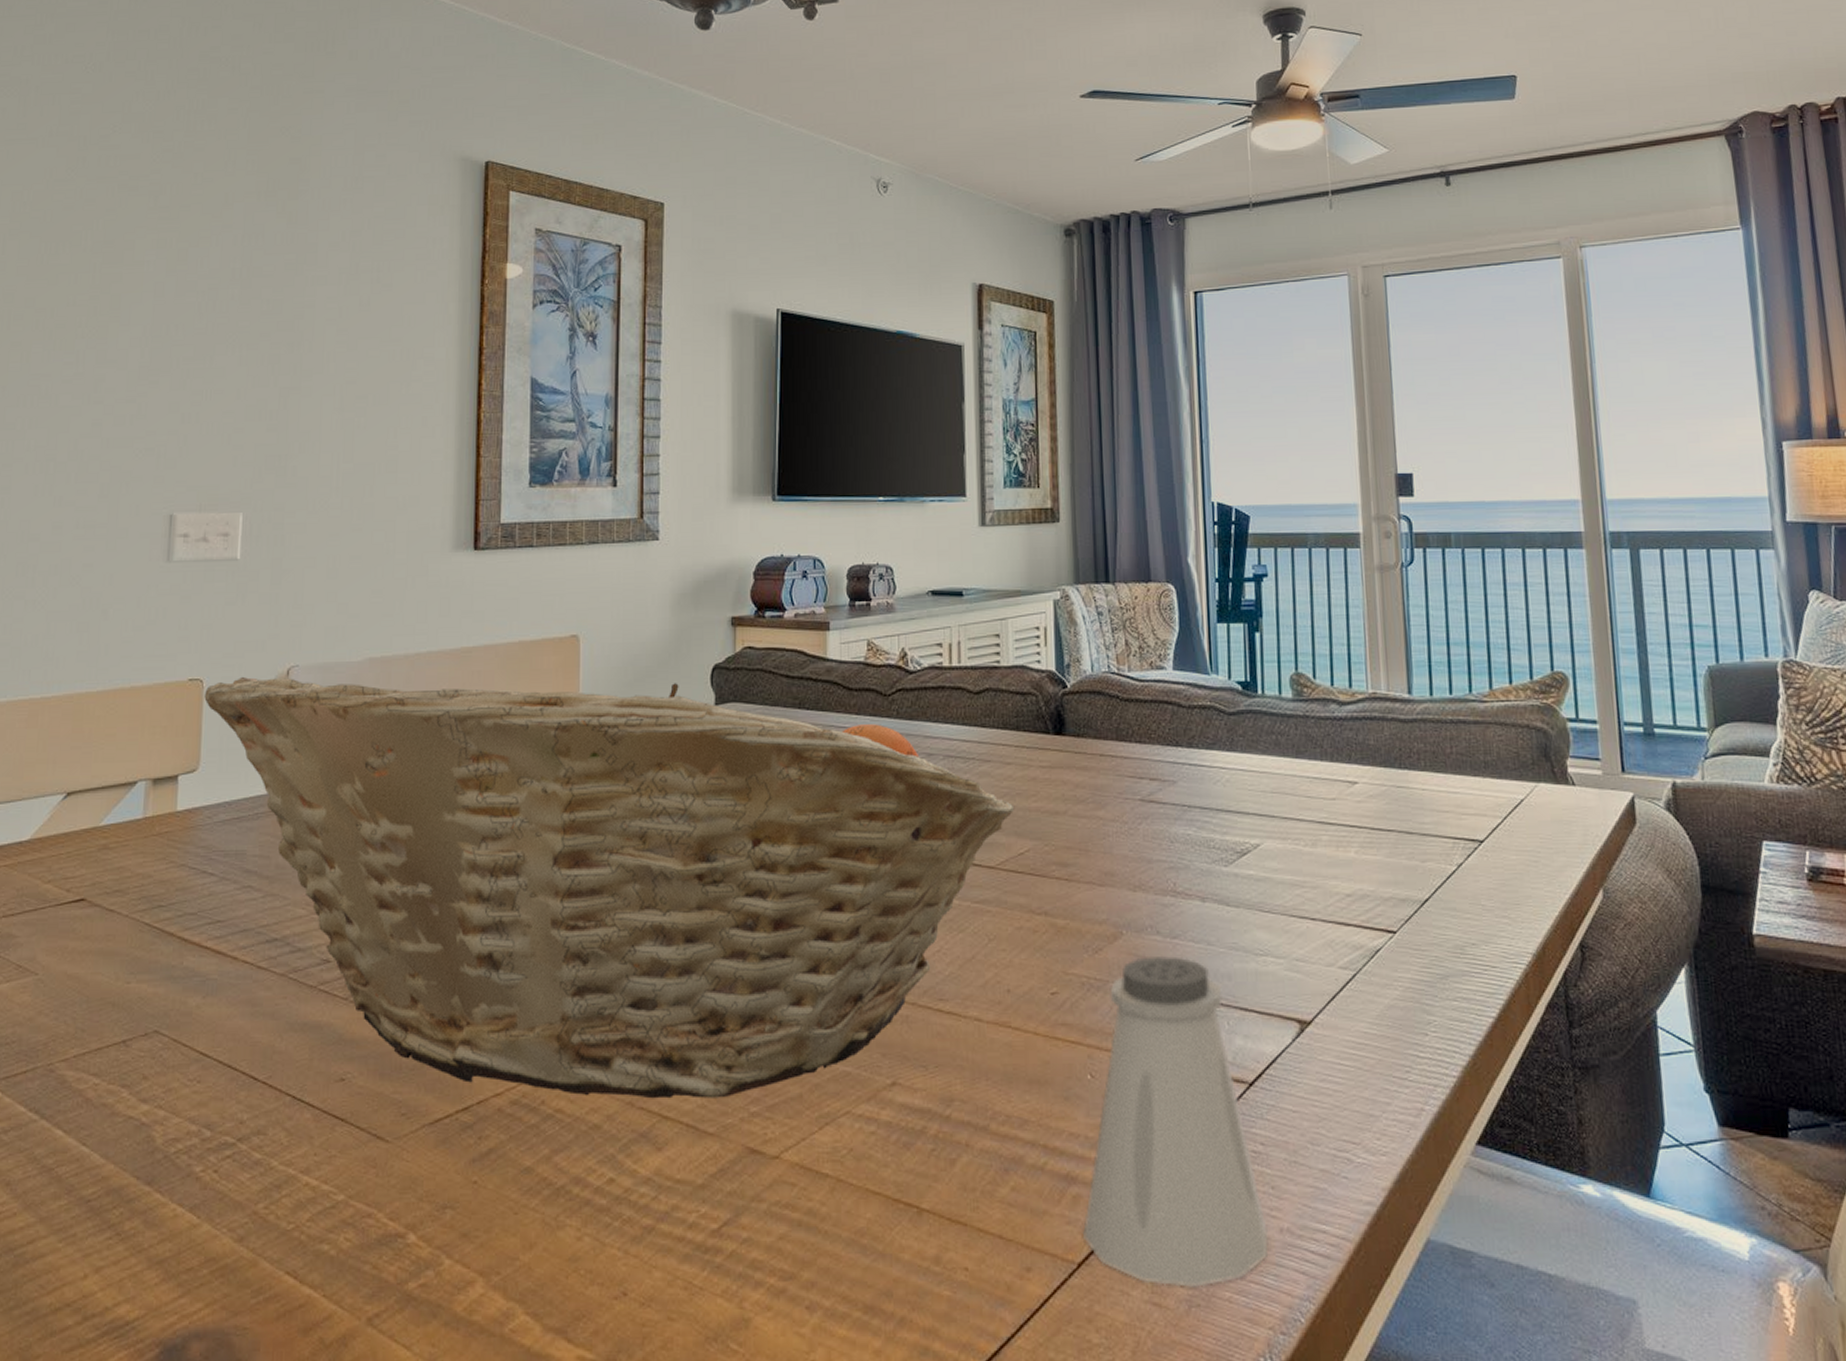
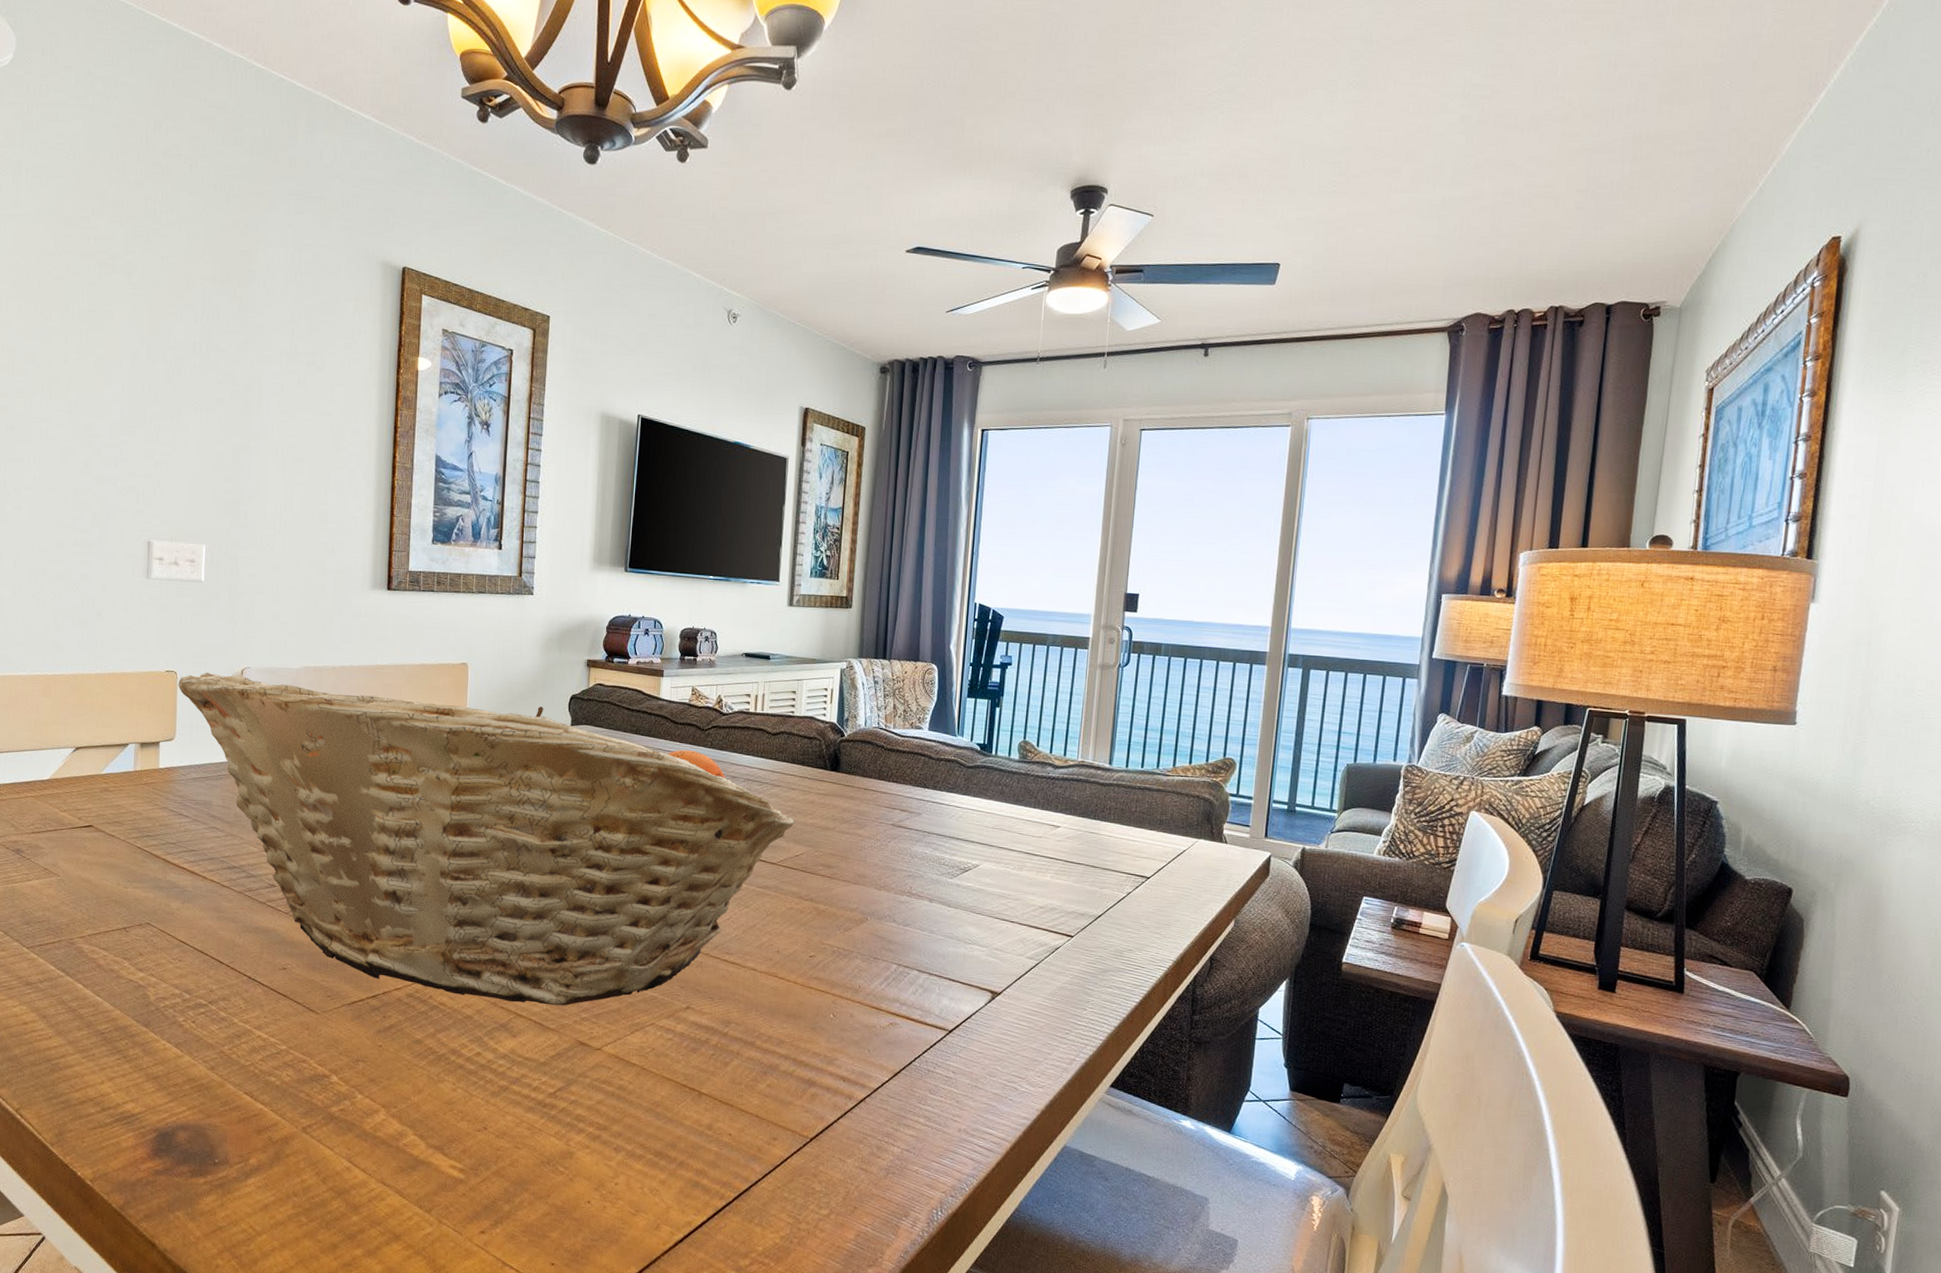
saltshaker: present [1083,955,1269,1287] -> none [816,937,950,1162]

